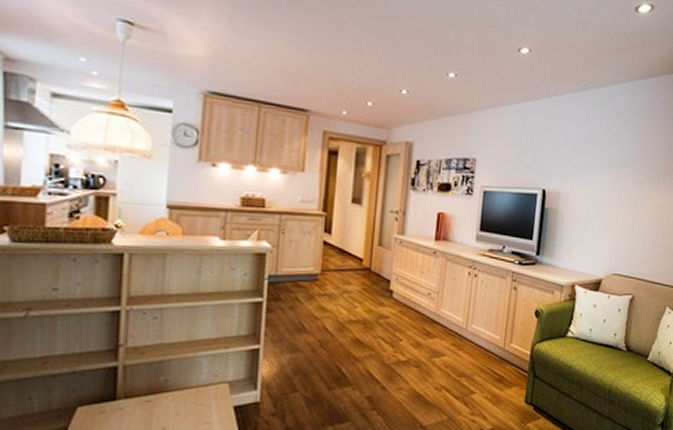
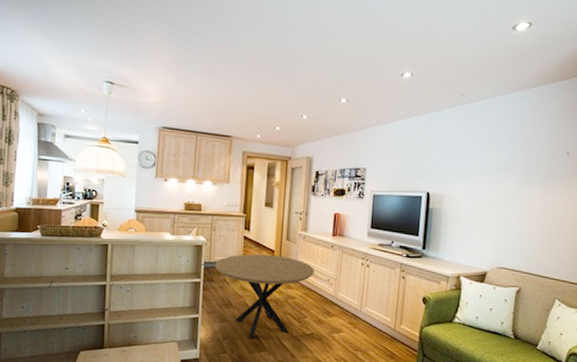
dining table: none [283,263,413,372] -> present [215,254,314,339]

